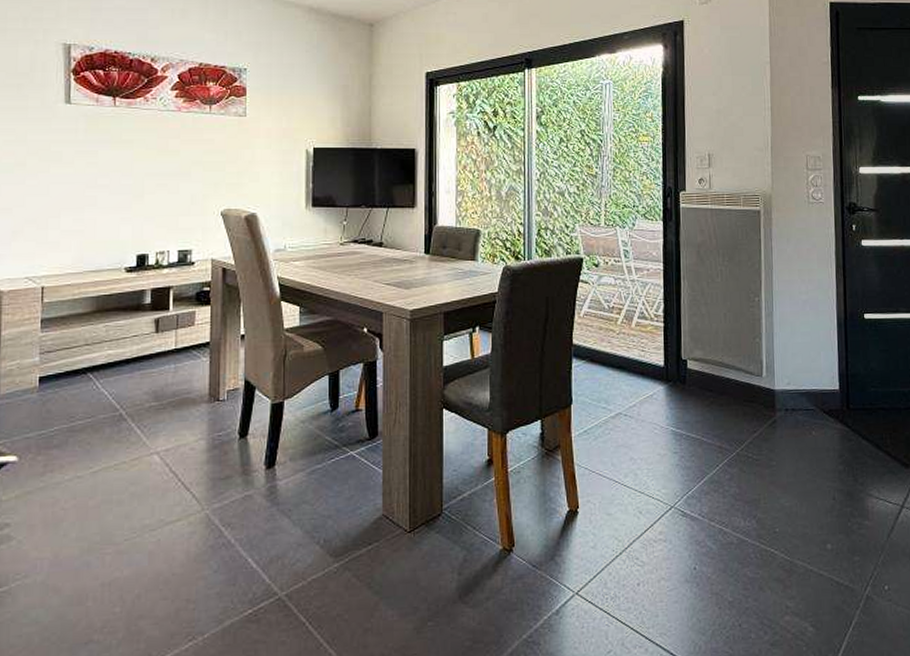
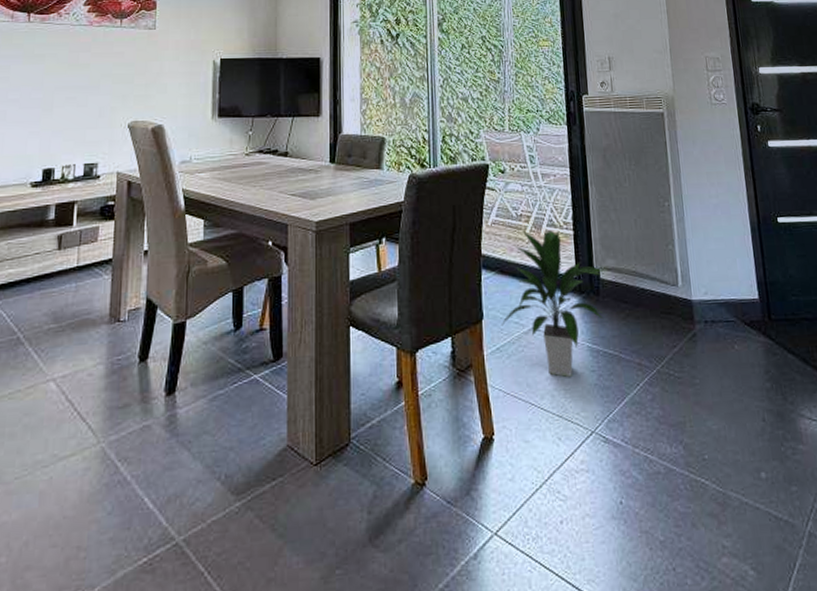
indoor plant: none [590,322,694,459] -> present [502,230,606,378]

